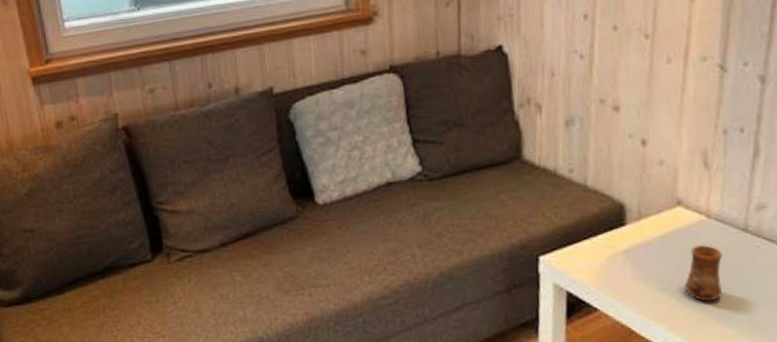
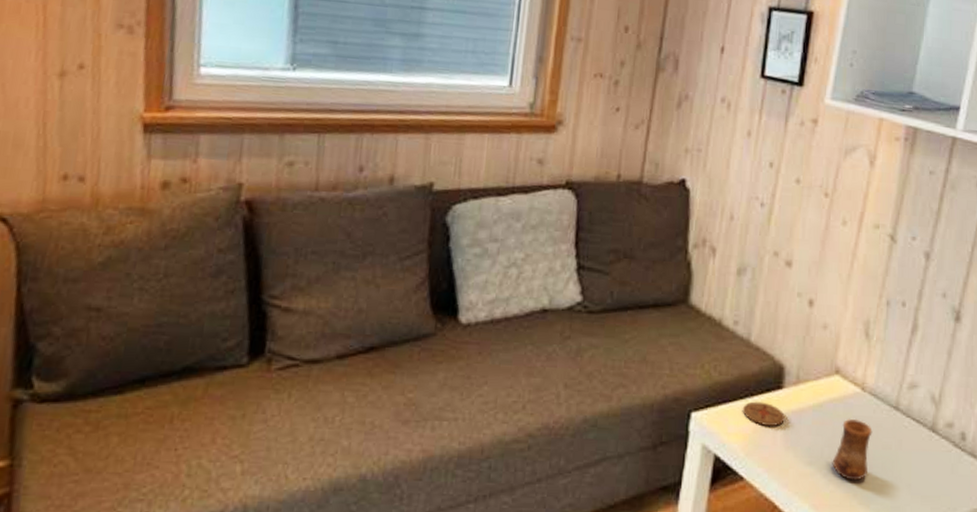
coaster: none [588,239,631,261] -> present [742,401,785,426]

